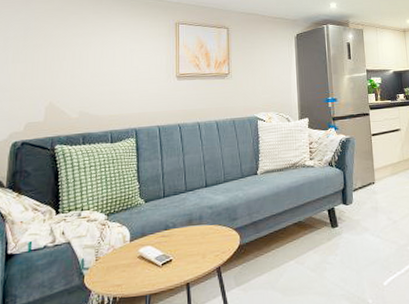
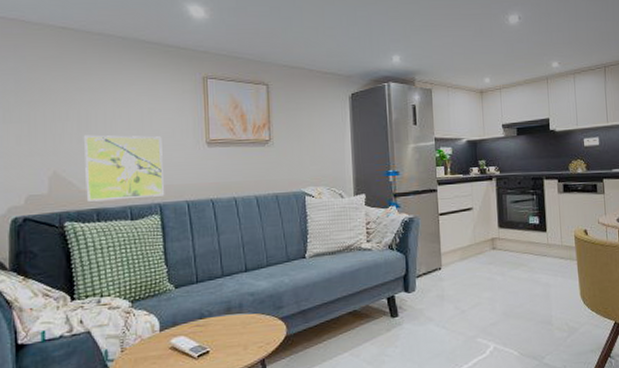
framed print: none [75,71,141,127] -> present [83,135,165,202]

